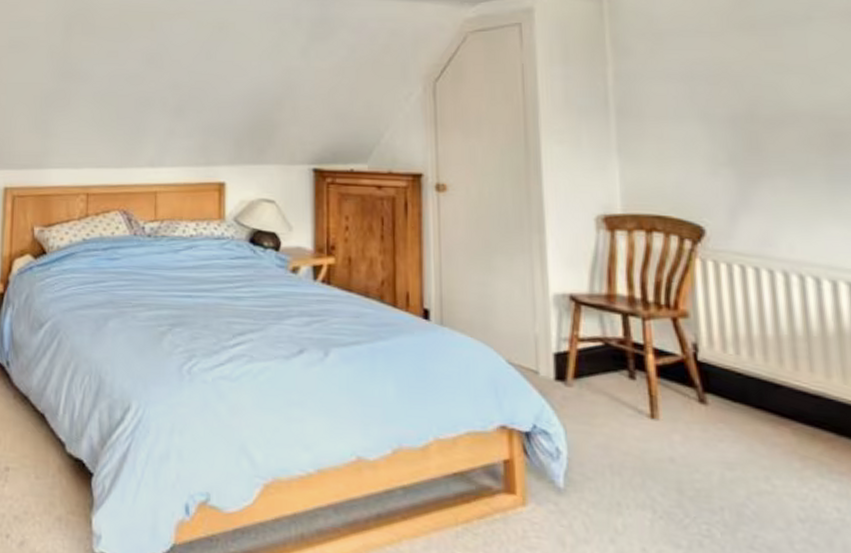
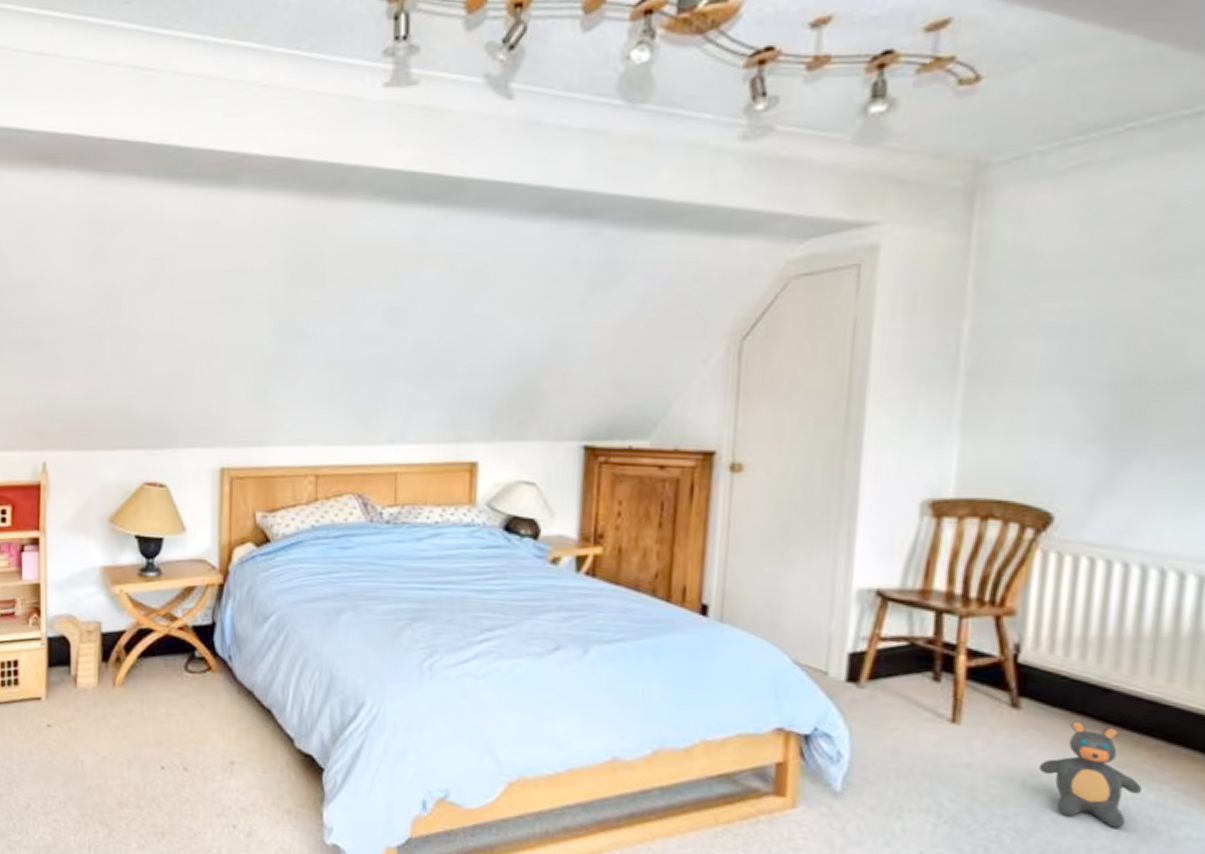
stuffed animal: none [732,414,826,520] -> present [1038,720,1143,828]

